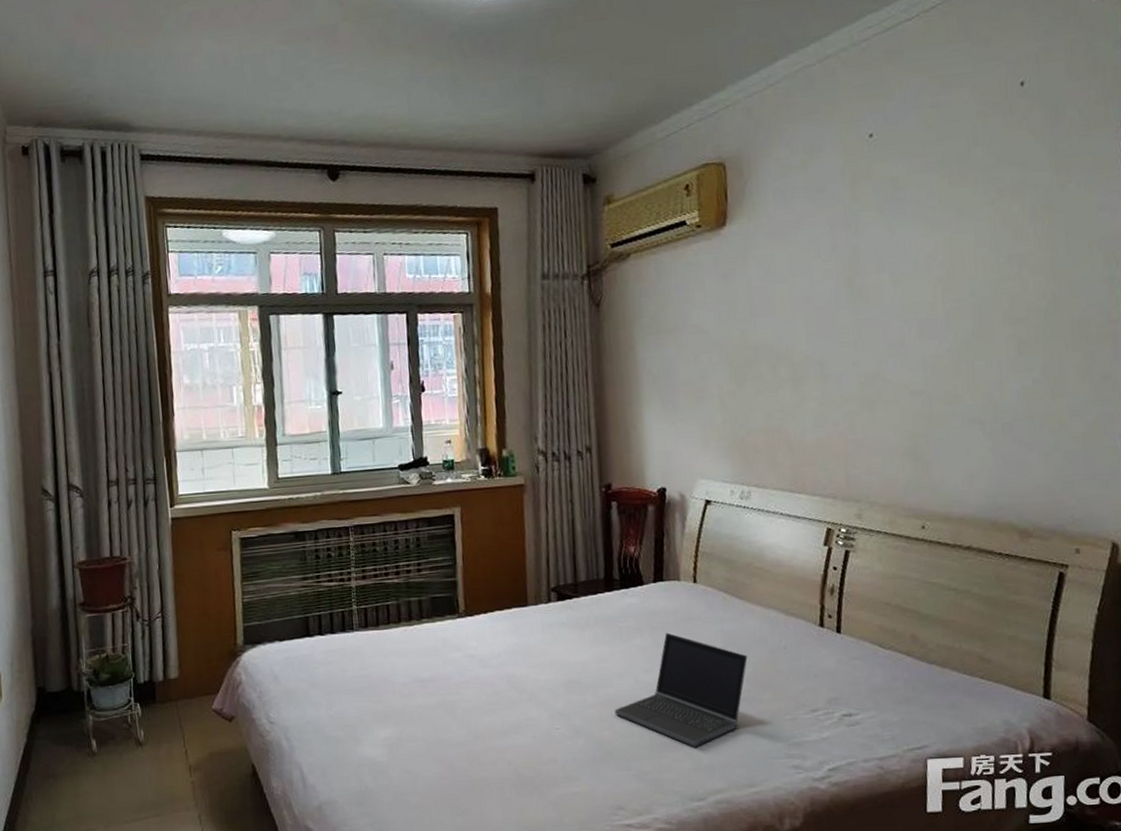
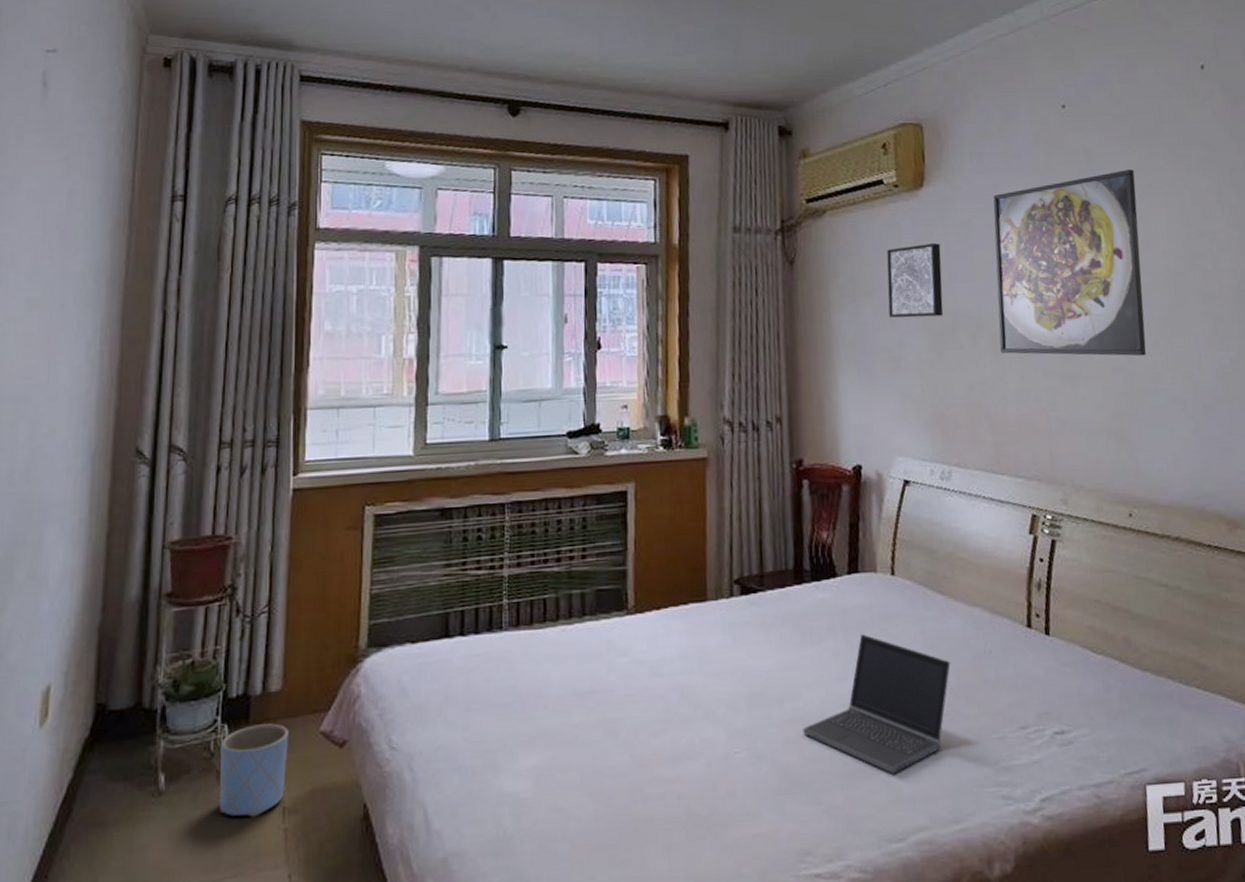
planter: none [136,703,189,773] -> present [220,723,289,818]
wall art: none [689,280,745,353] -> present [886,243,944,318]
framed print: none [795,196,947,382] -> present [993,169,1147,356]

